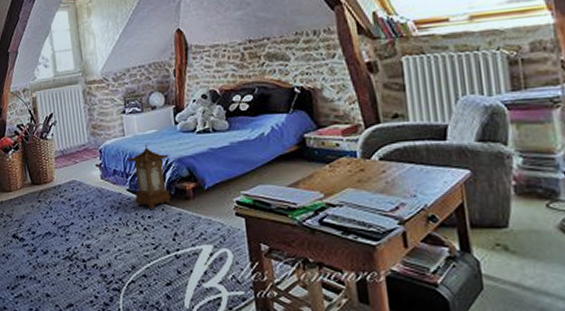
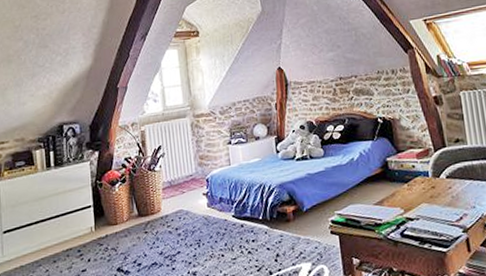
lantern: present [127,145,171,209] -> none [233,173,274,233]

